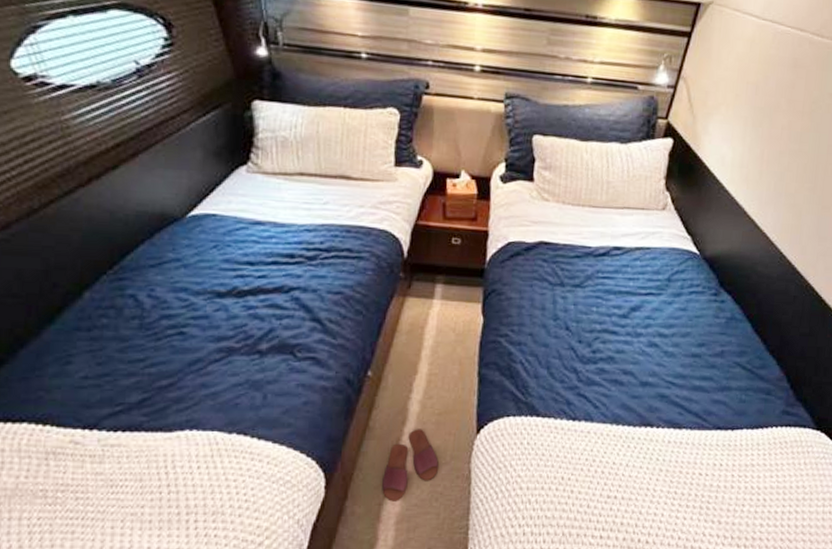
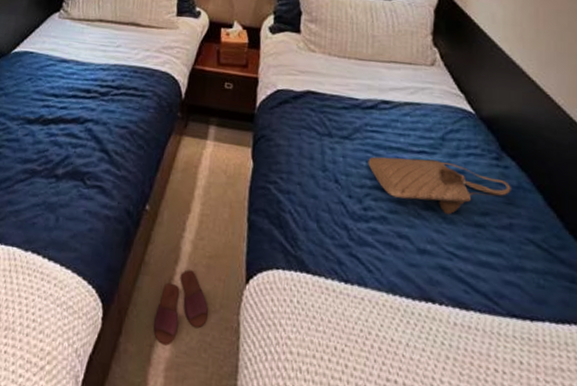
tote bag: none [598,300,726,349] -> present [368,156,511,215]

